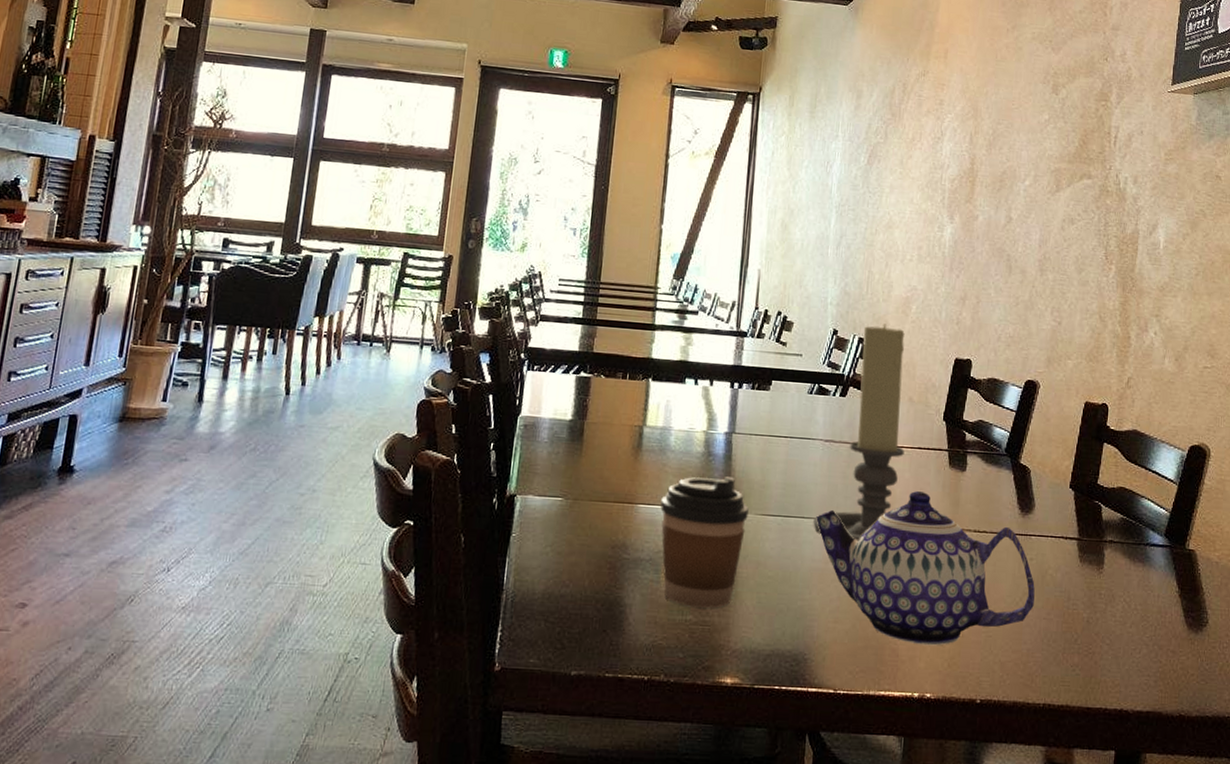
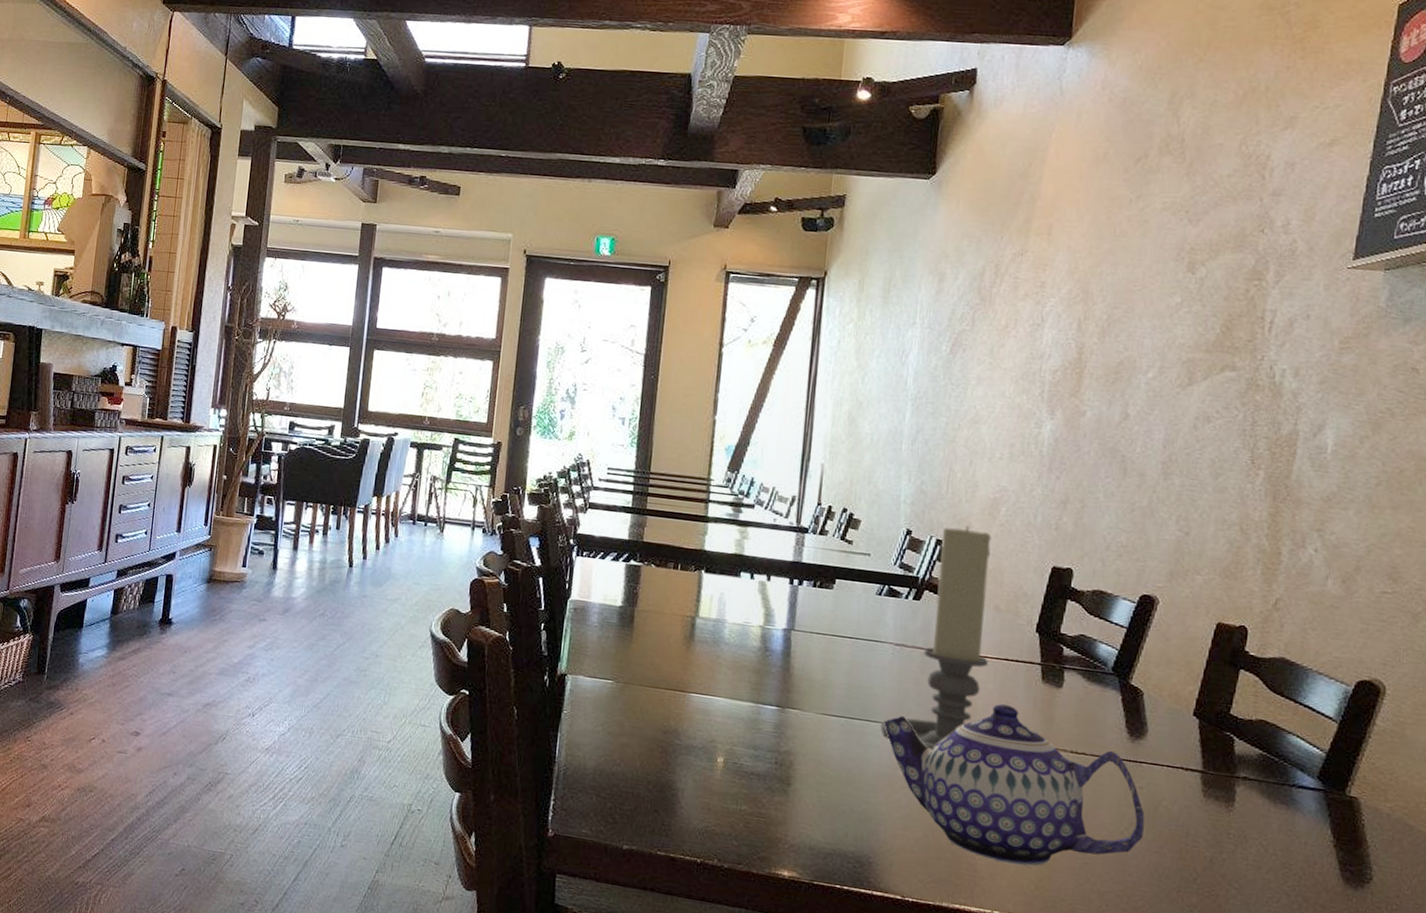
coffee cup: present [660,477,749,608] -> none [714,670,809,802]

